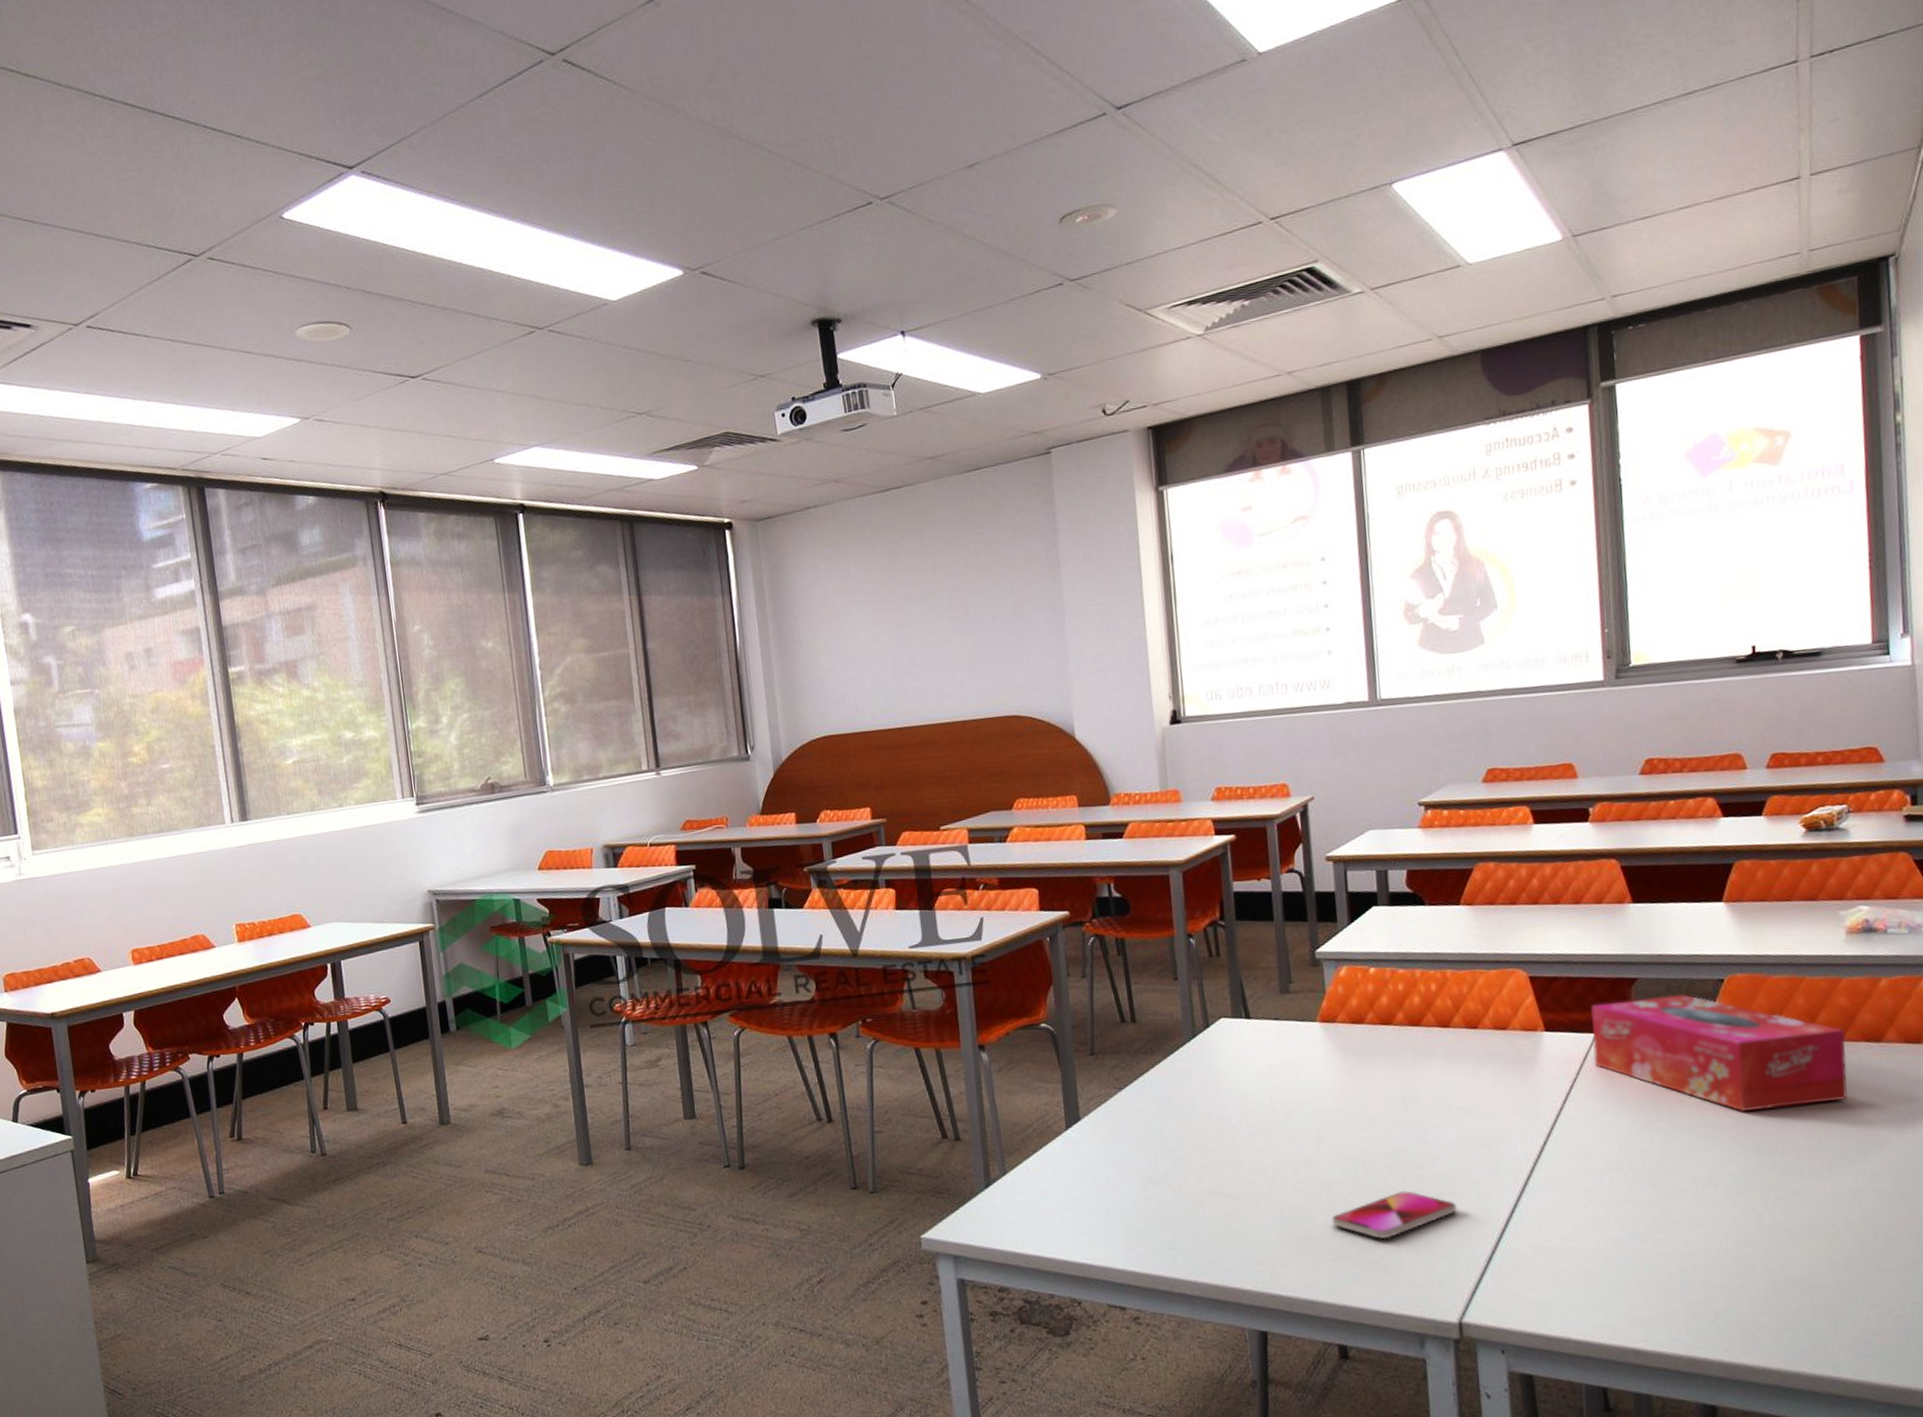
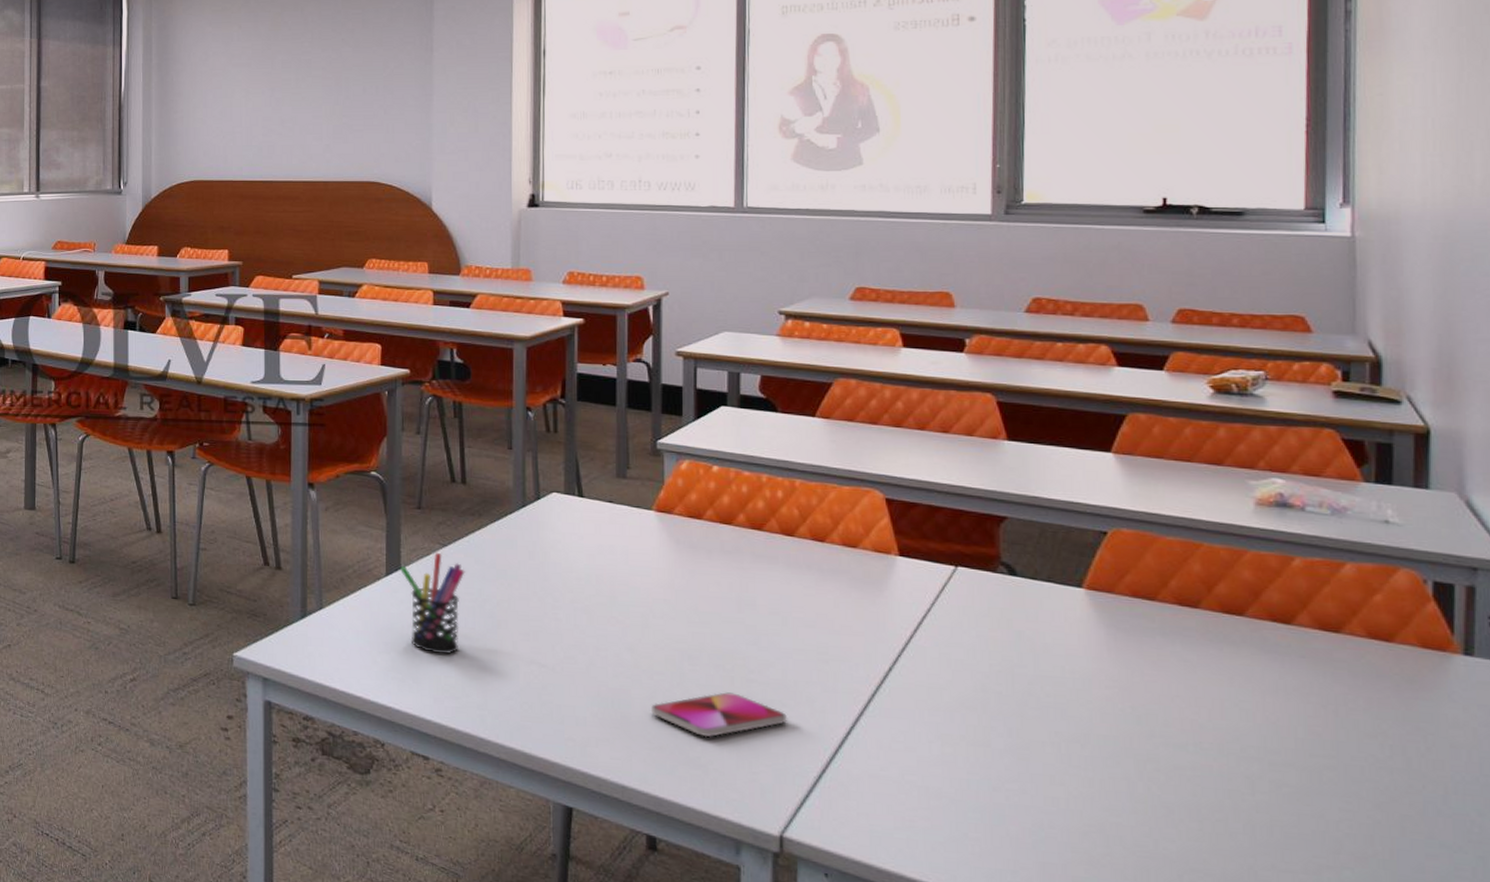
pen holder: none [1079,1097,1144,1202] -> present [400,552,465,654]
tissue box: present [1590,993,1848,1111] -> none [951,536,1248,679]

